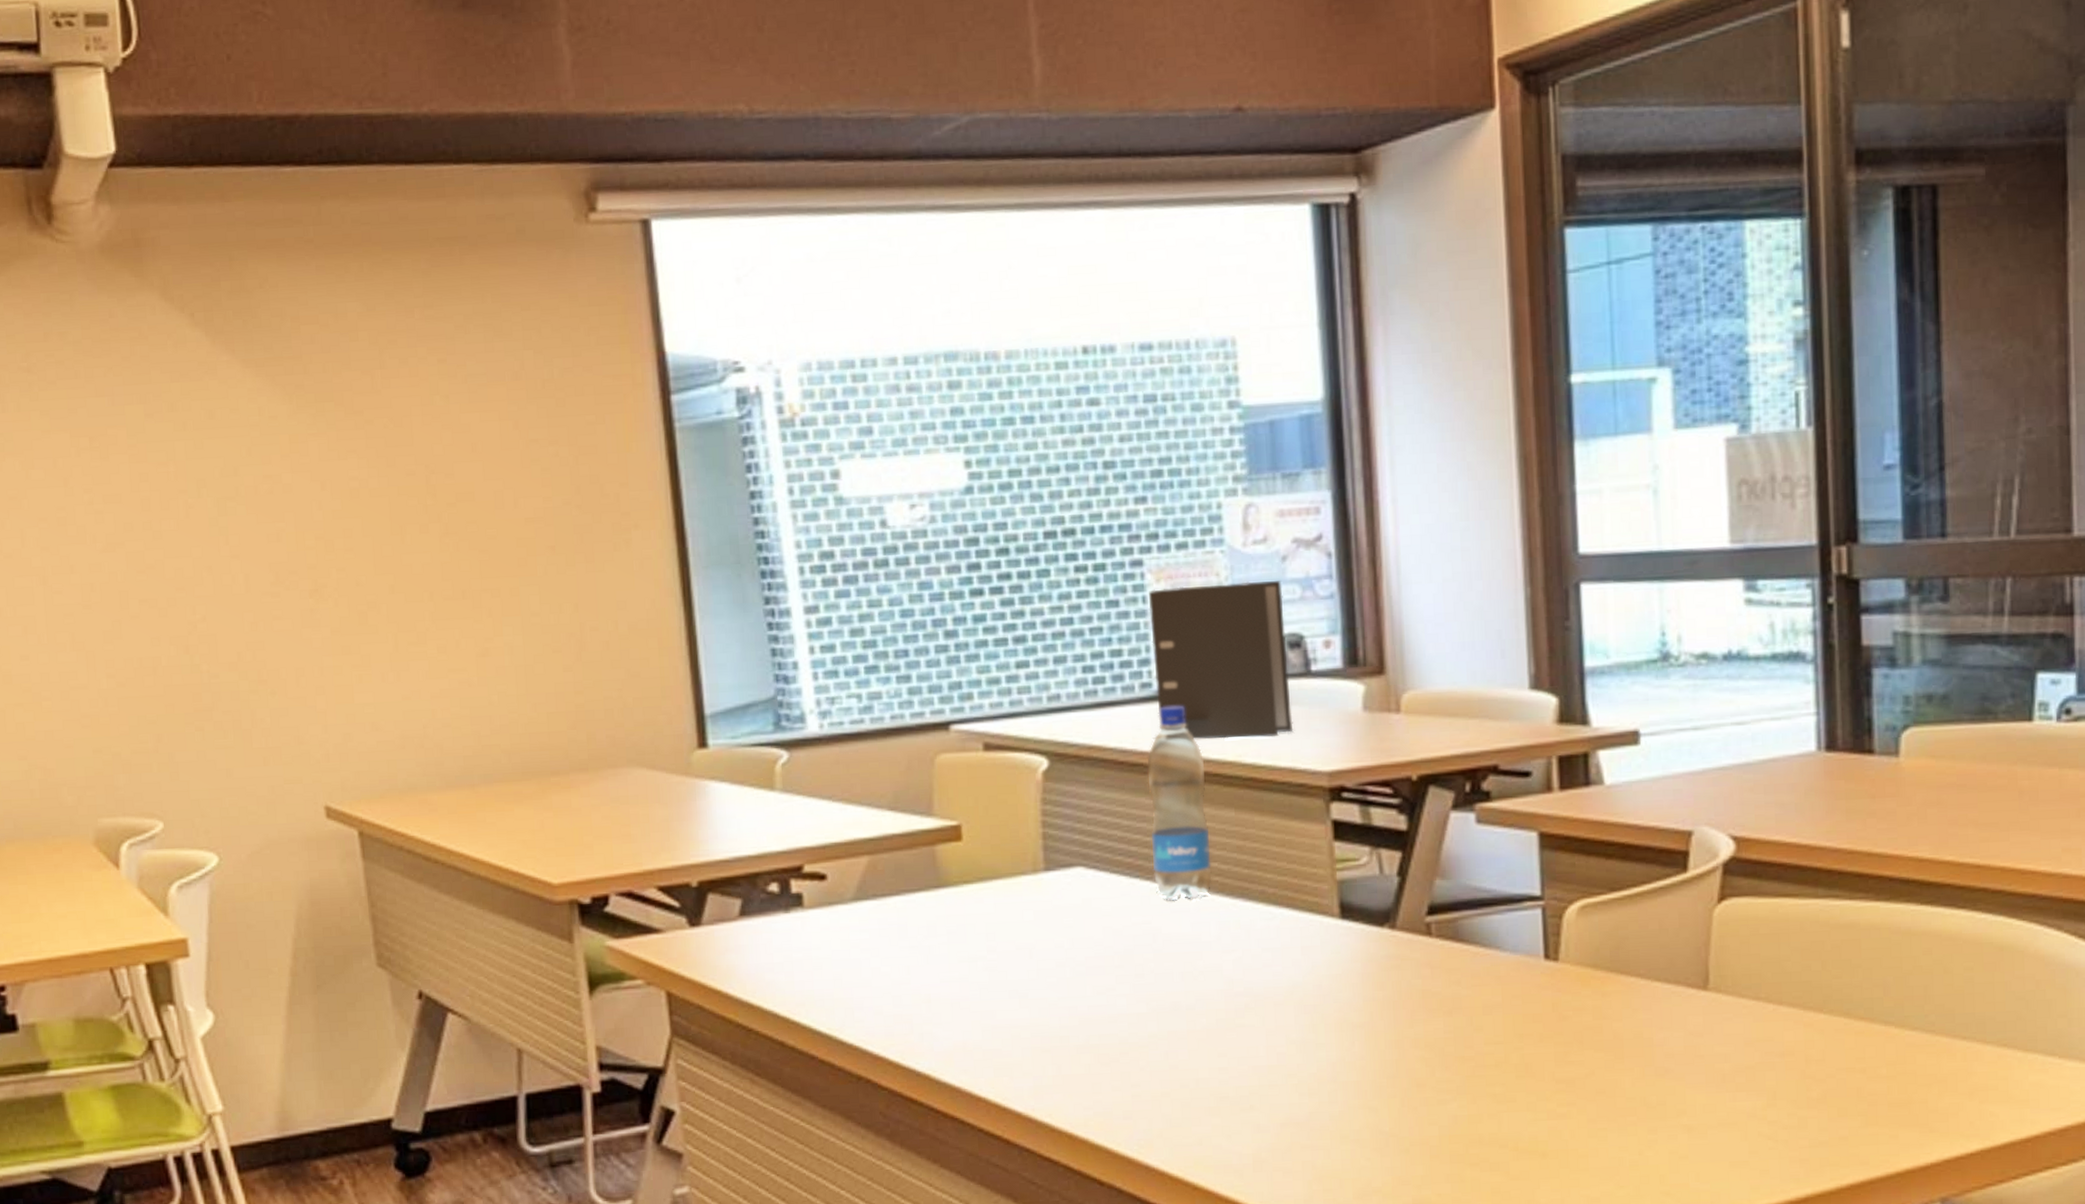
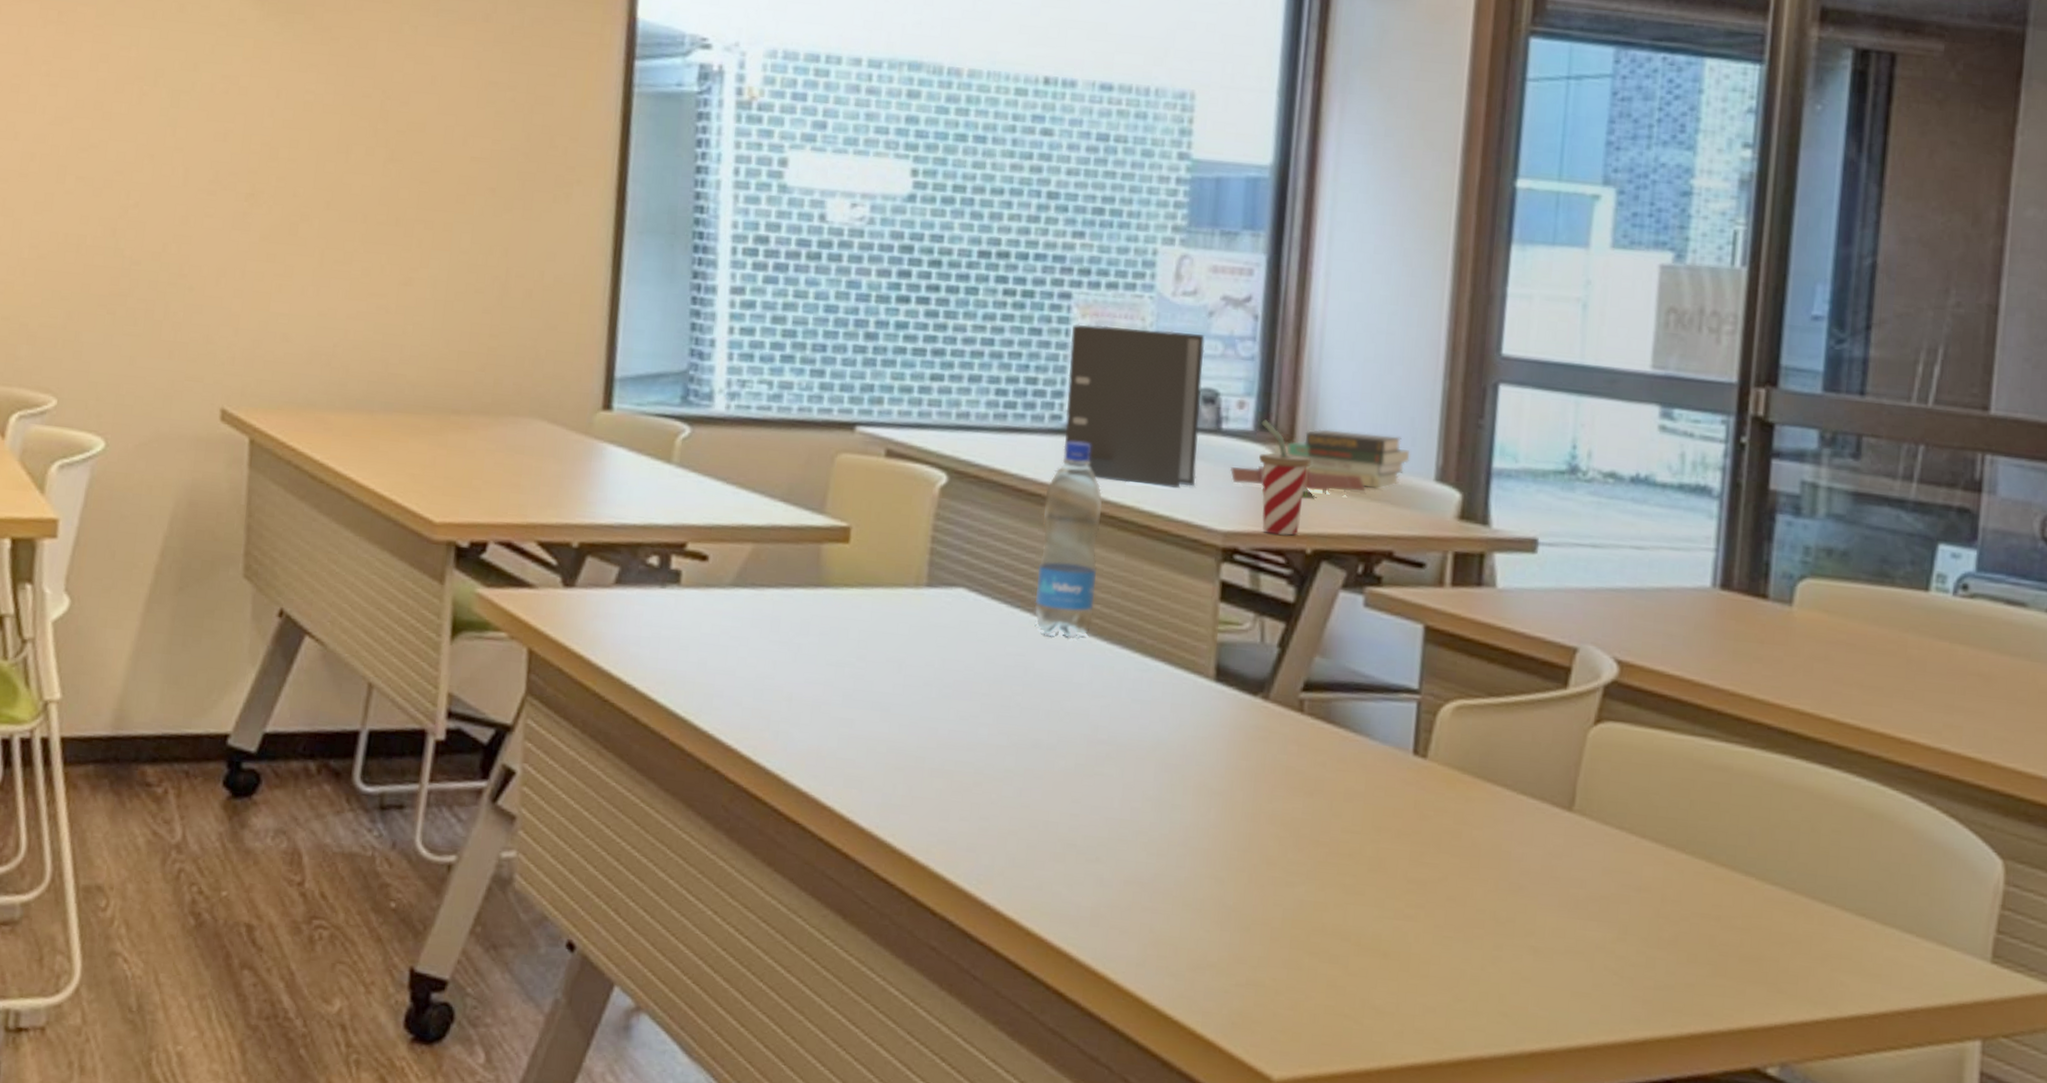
papers: none [1325,695,1463,726] -> present [1229,465,1367,499]
beverage cup: none [1350,655,1405,767] -> present [1259,419,1312,535]
books: none [1378,651,1502,706] -> present [1287,429,1410,489]

